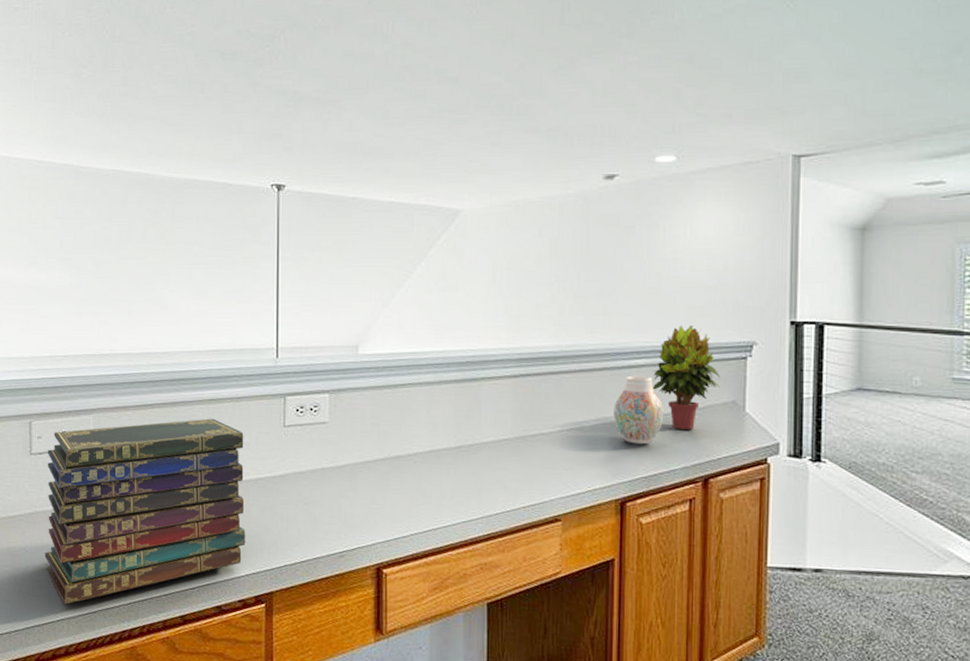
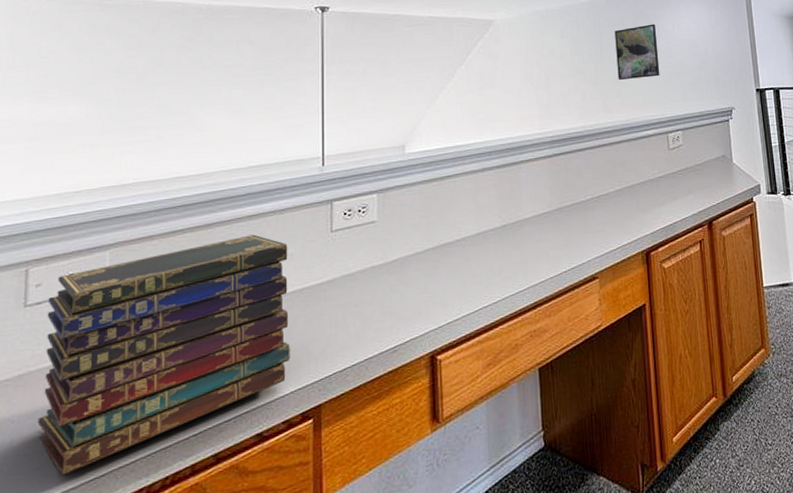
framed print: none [606,226,662,295] -> present [614,24,660,81]
vase: present [613,375,664,445] -> none [633,143,673,201]
potted plant: present [653,325,720,430] -> none [661,99,712,184]

